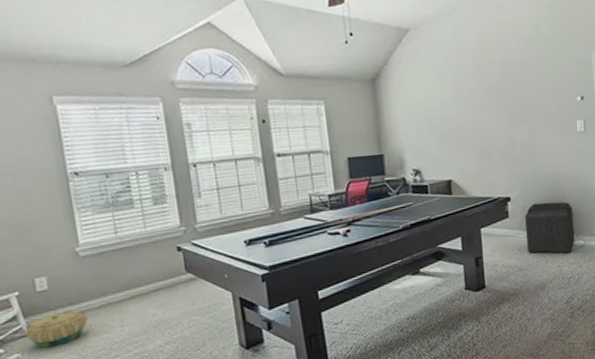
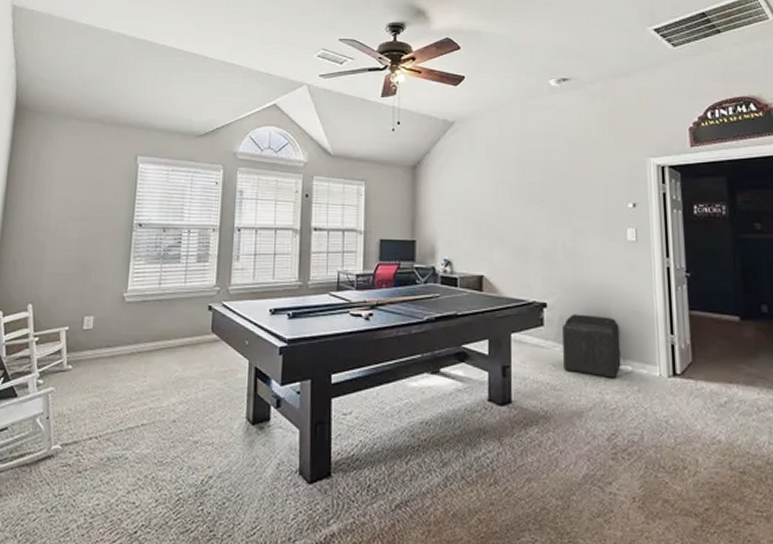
basket: present [24,310,88,348] -> none [63,352,118,386]

